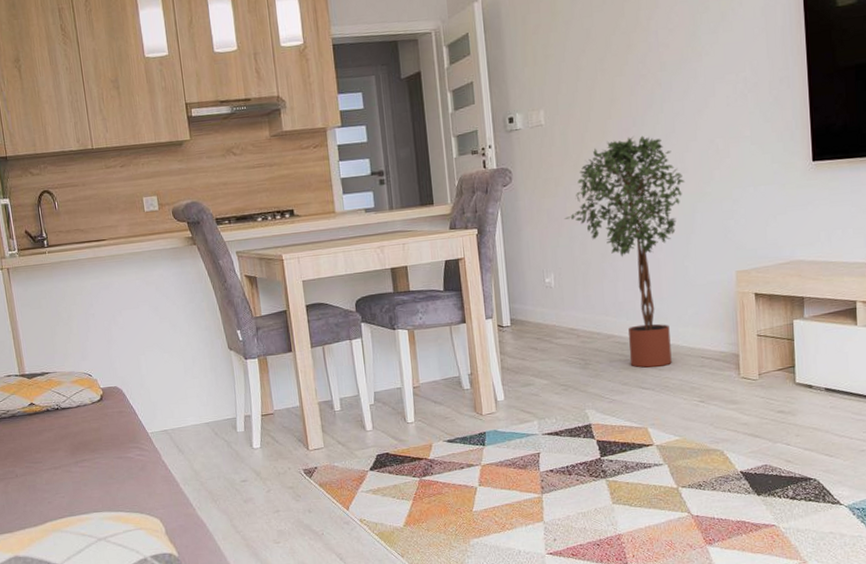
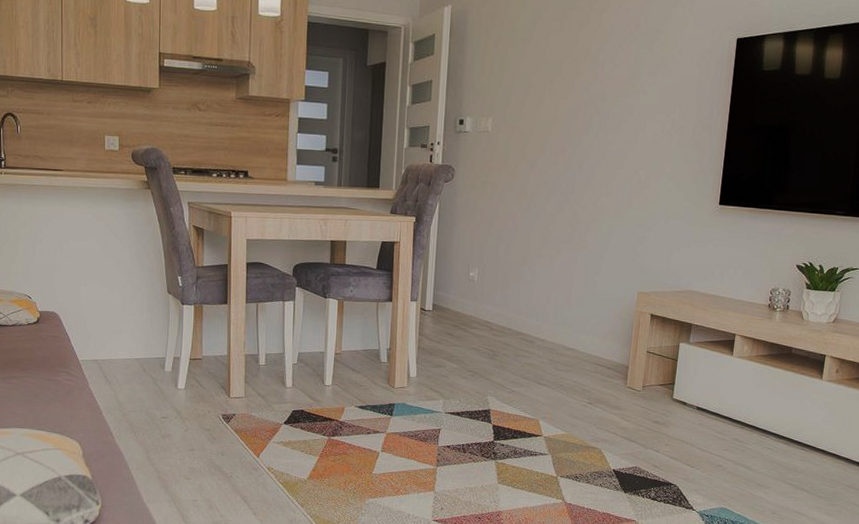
potted tree: present [564,135,685,368] -> none [495,156,607,367]

